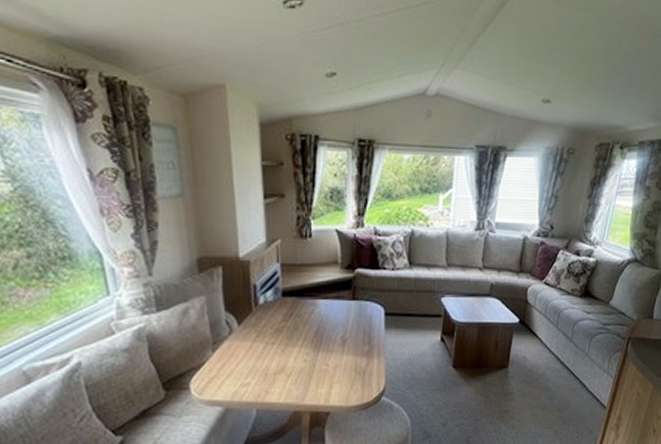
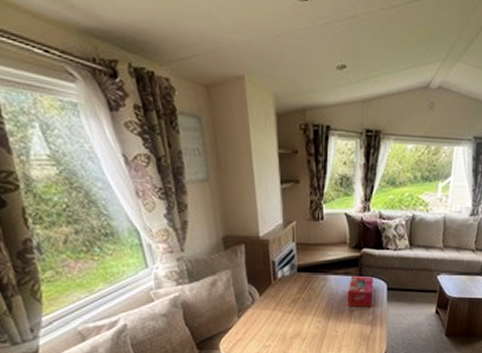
tissue box: none [339,299,369,336] -> present [347,275,373,307]

